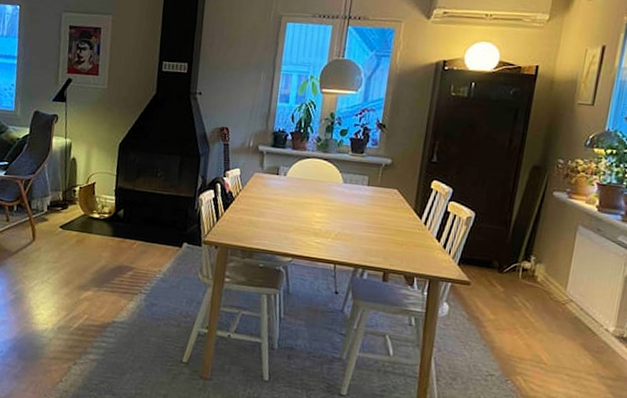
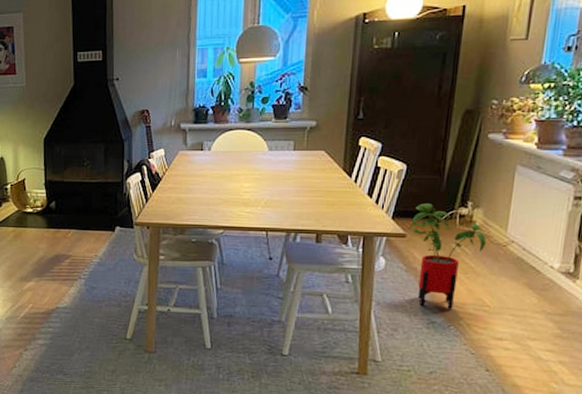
house plant: none [473,253,547,363] -> present [408,203,487,309]

